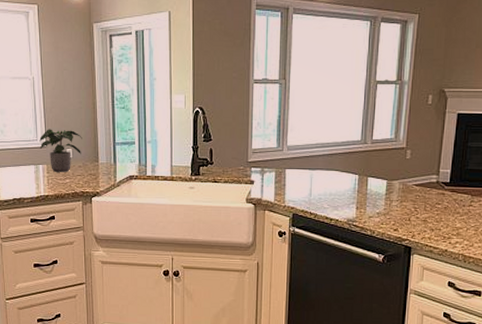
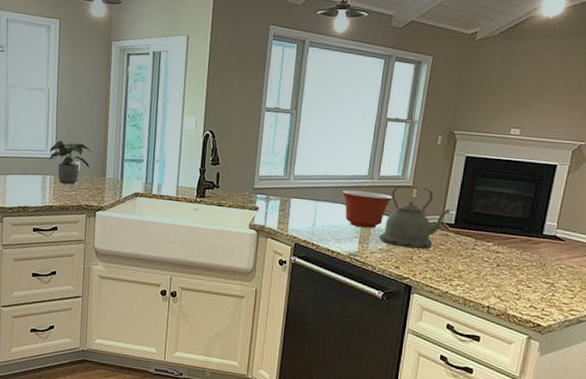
mixing bowl: none [336,156,387,193] -> present [342,190,393,229]
kettle: none [377,148,445,210] -> present [380,186,450,250]

